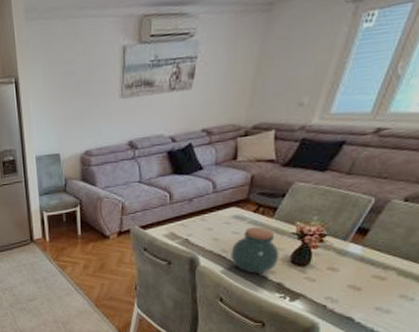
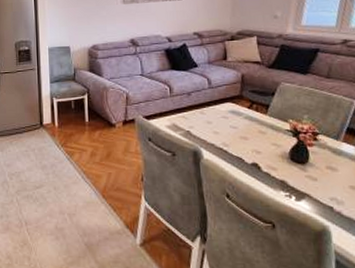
jar: present [231,227,279,273] -> none [231,123,279,169]

